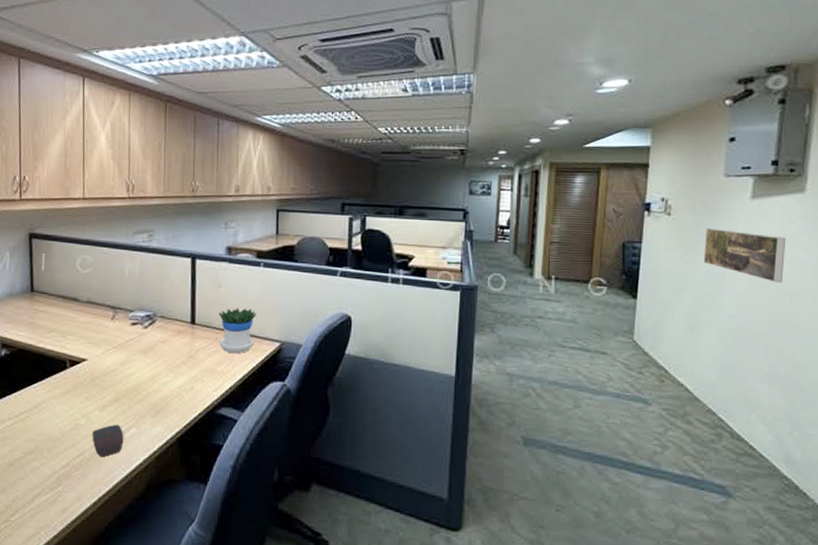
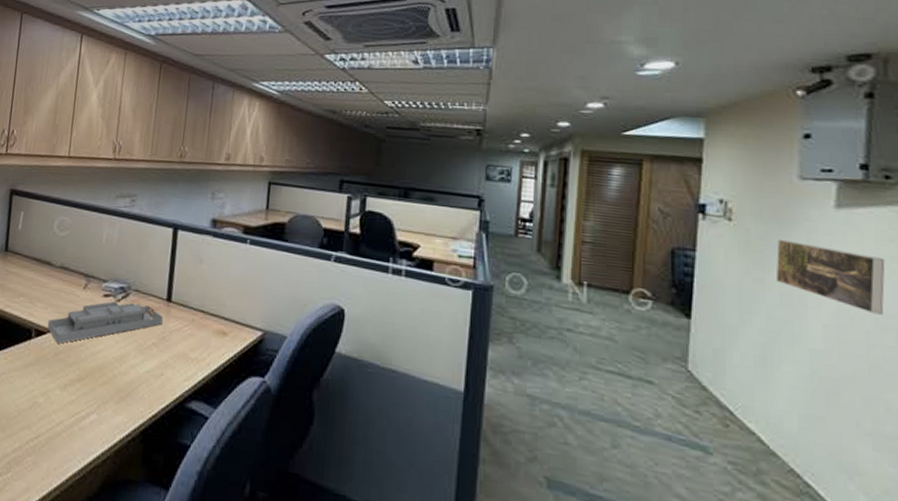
desk organizer: none [81,328,189,370] -> present [47,301,163,344]
computer mouse: present [92,424,124,457] -> none [49,407,84,444]
flowerpot: present [218,308,256,354] -> none [196,287,238,340]

